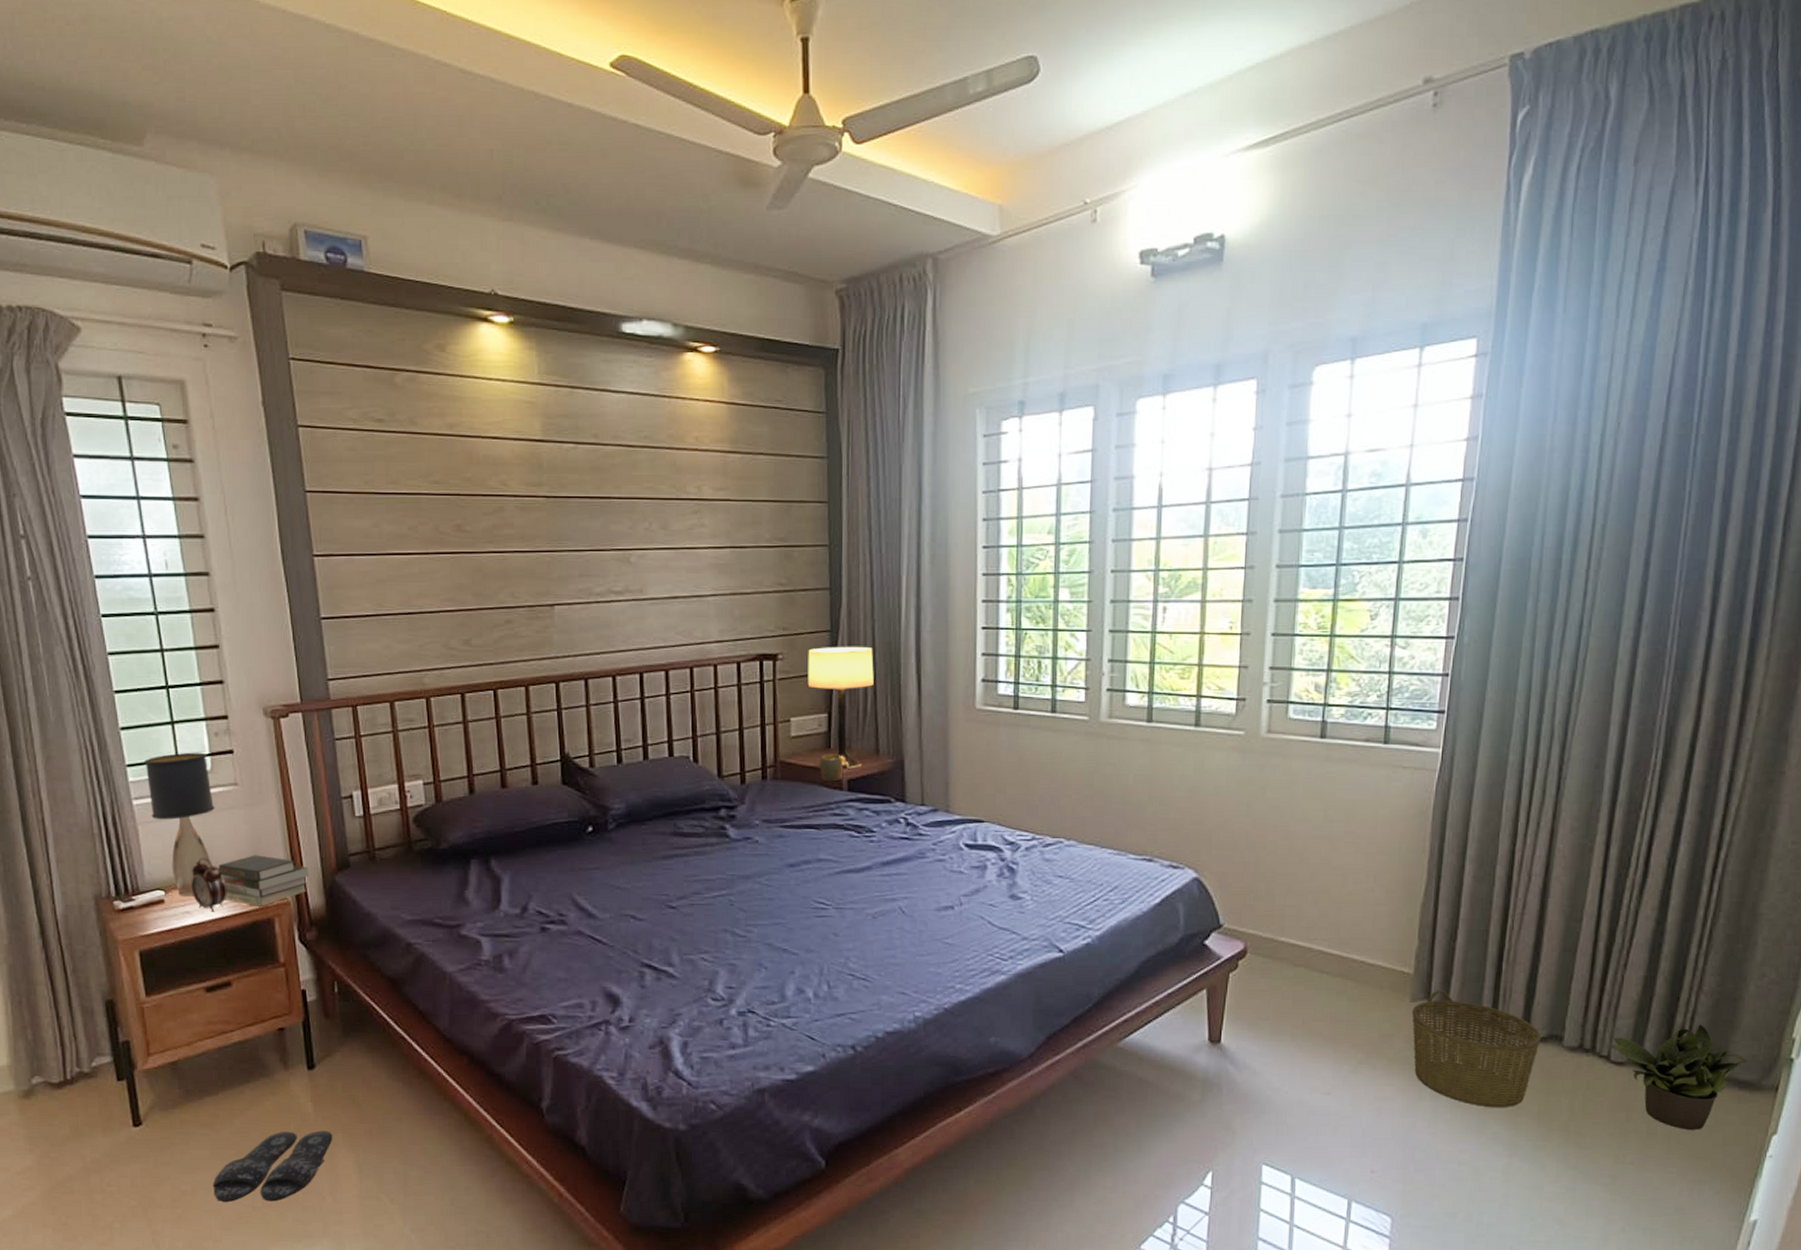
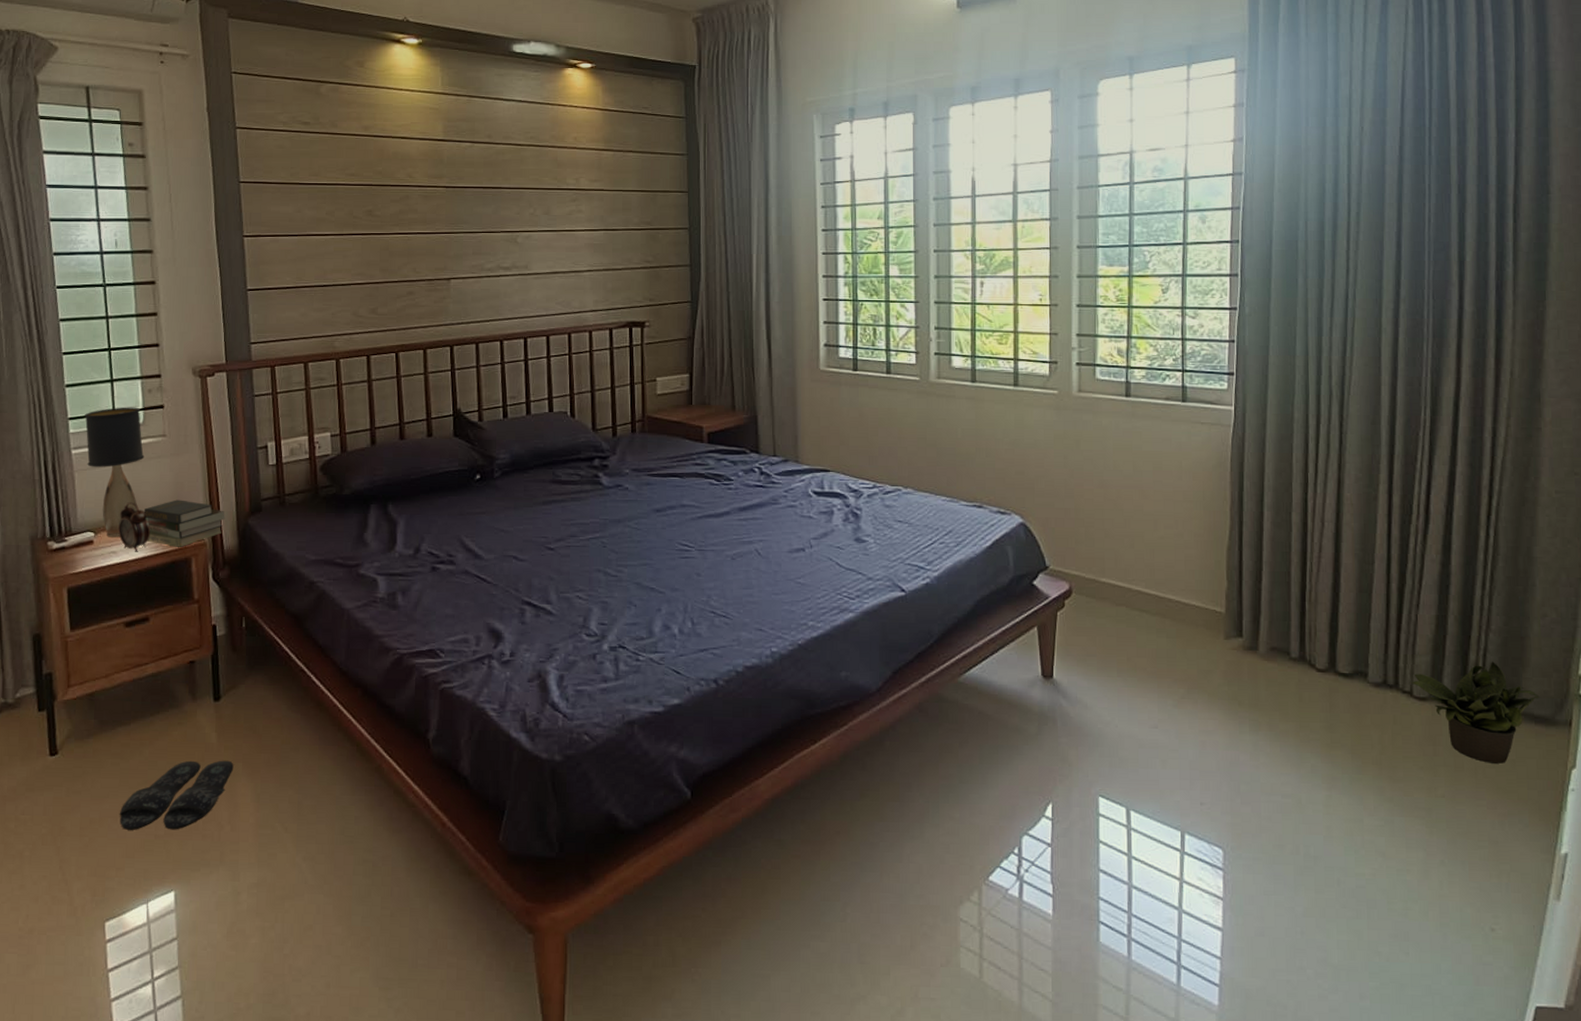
table lamp: present [807,646,874,769] -> none [671,315,730,423]
mug: present [820,754,844,782] -> none [683,410,704,435]
basket: present [1411,989,1541,1108] -> none [1226,627,1347,742]

